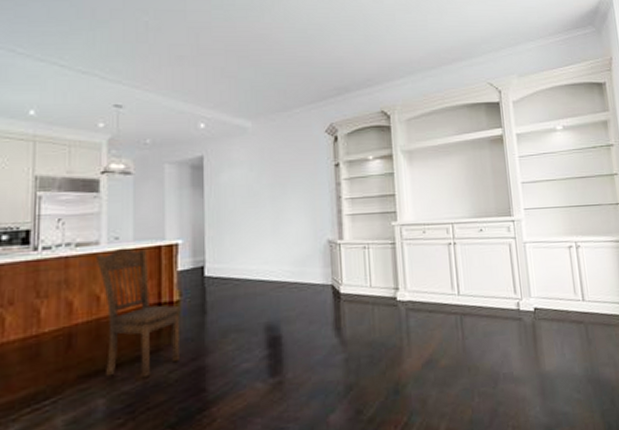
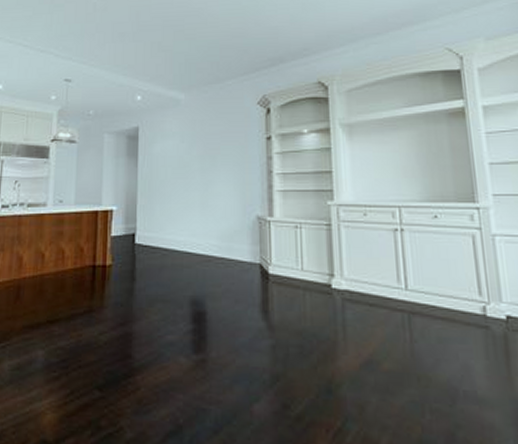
dining chair: present [95,248,181,378] -> none [42,210,112,336]

